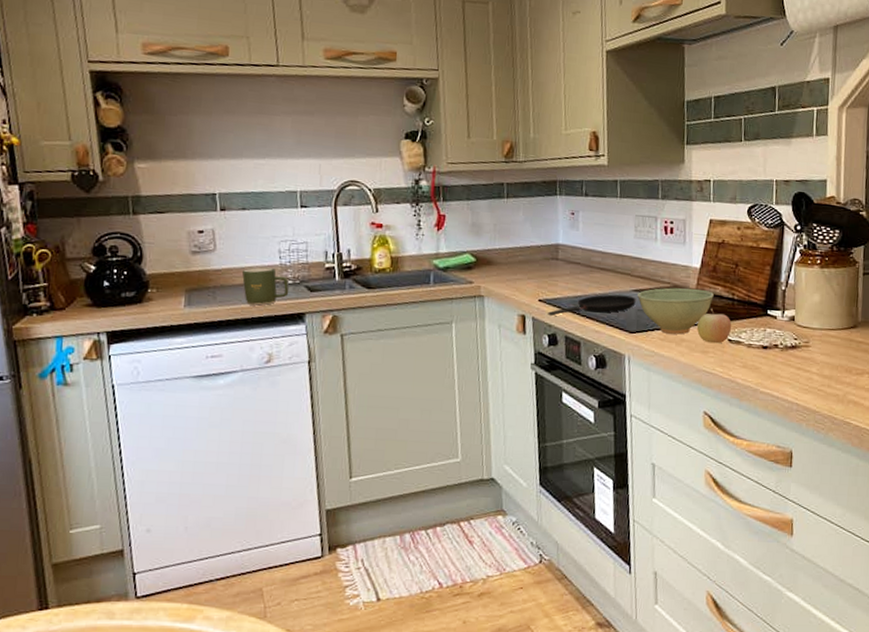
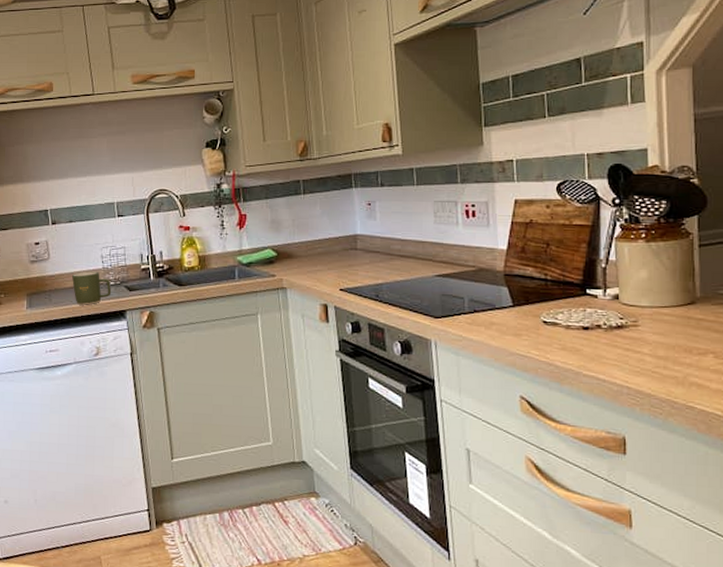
frying pan: present [548,294,636,317] -> none [350,280,440,305]
bowl: present [638,287,714,335] -> none [441,270,524,318]
fruit: present [696,308,732,344] -> none [507,289,547,326]

